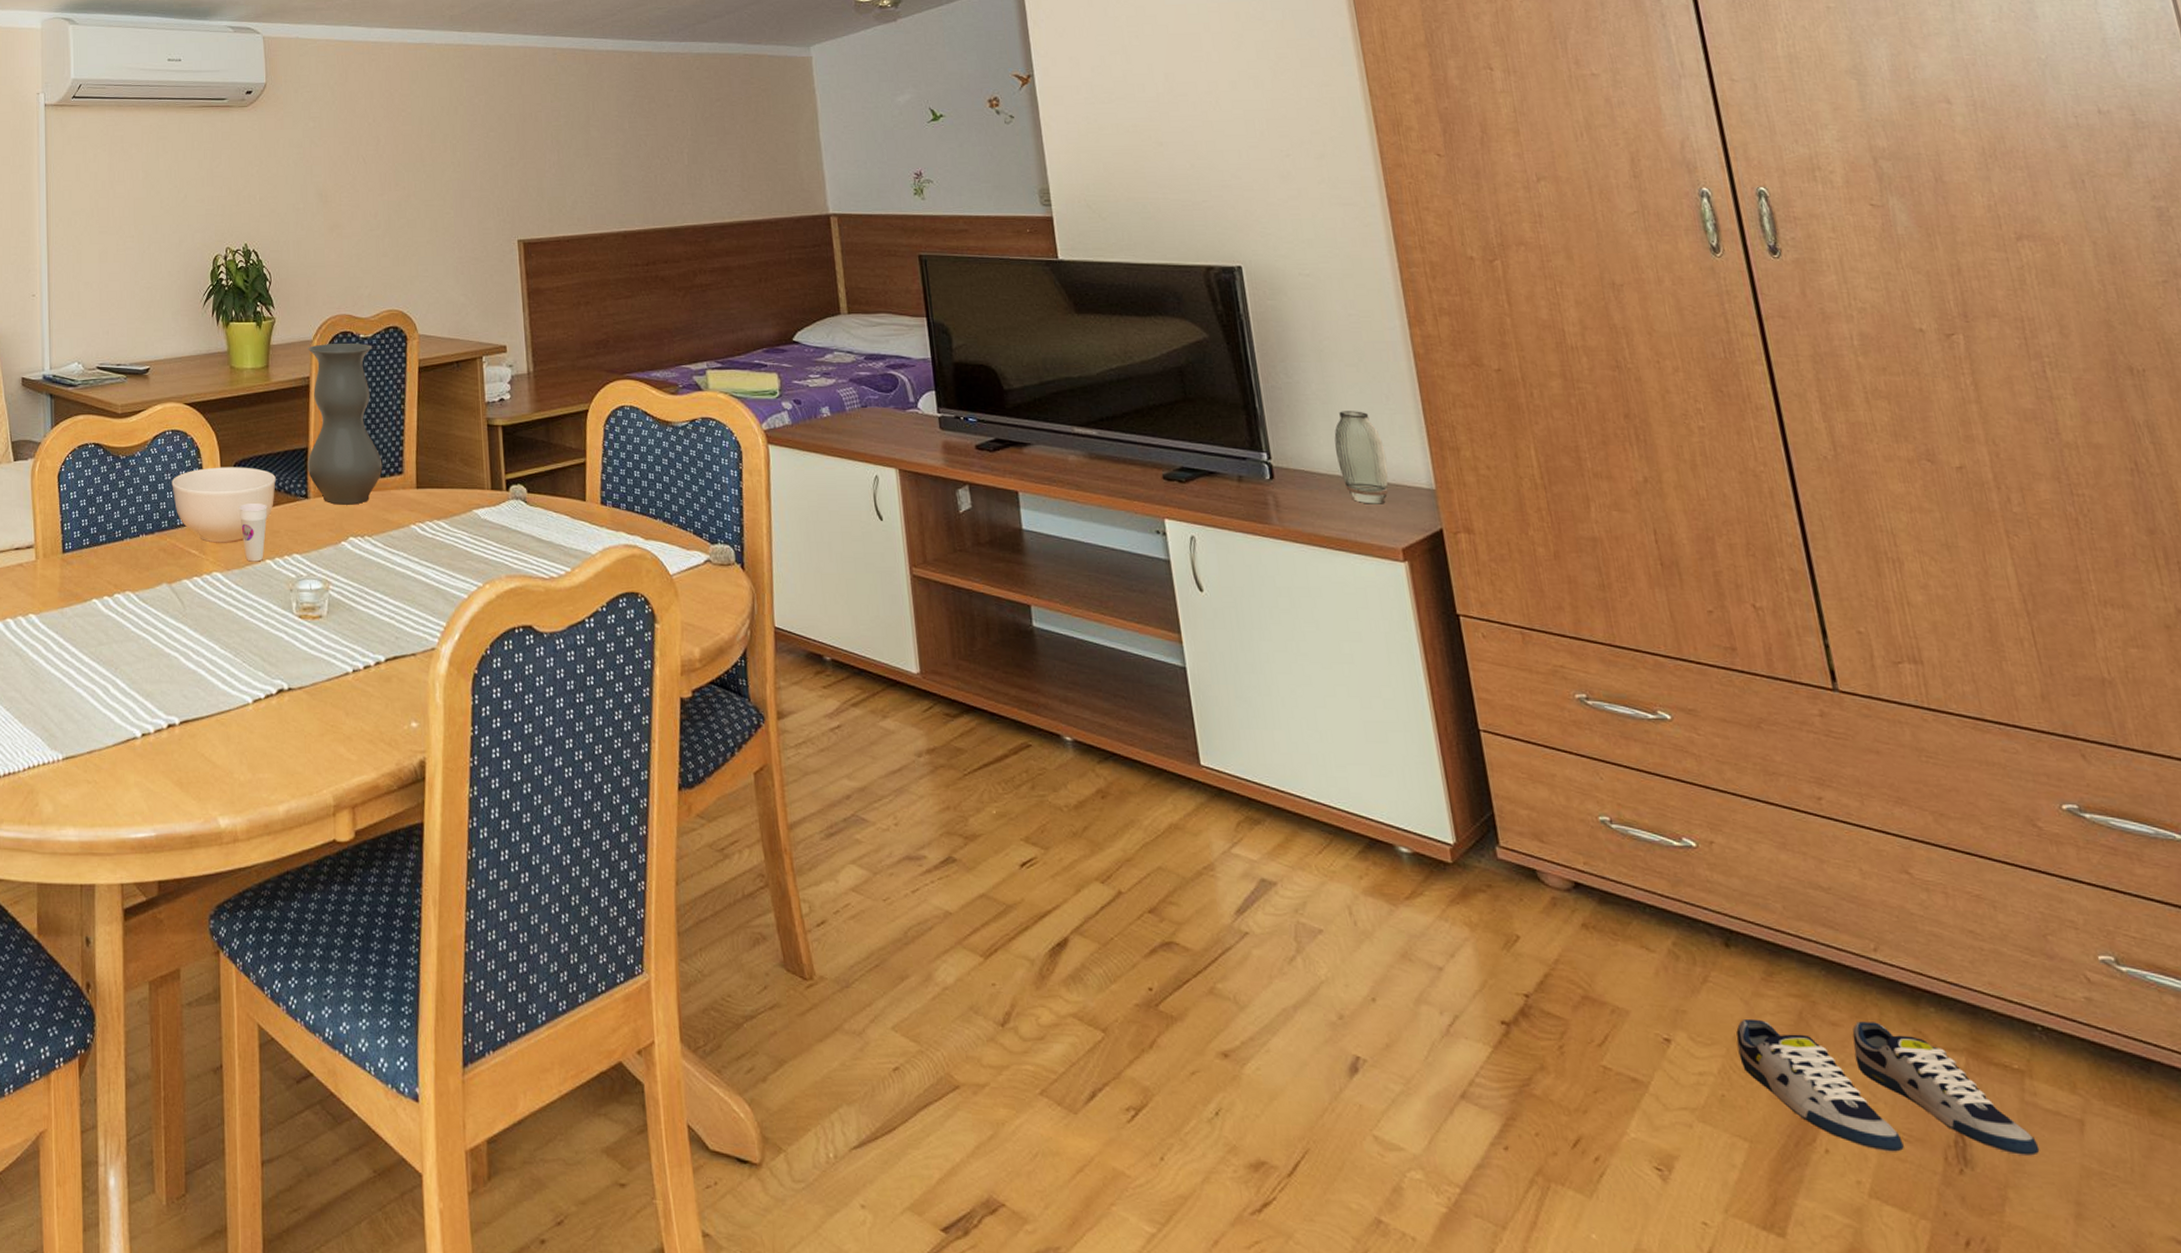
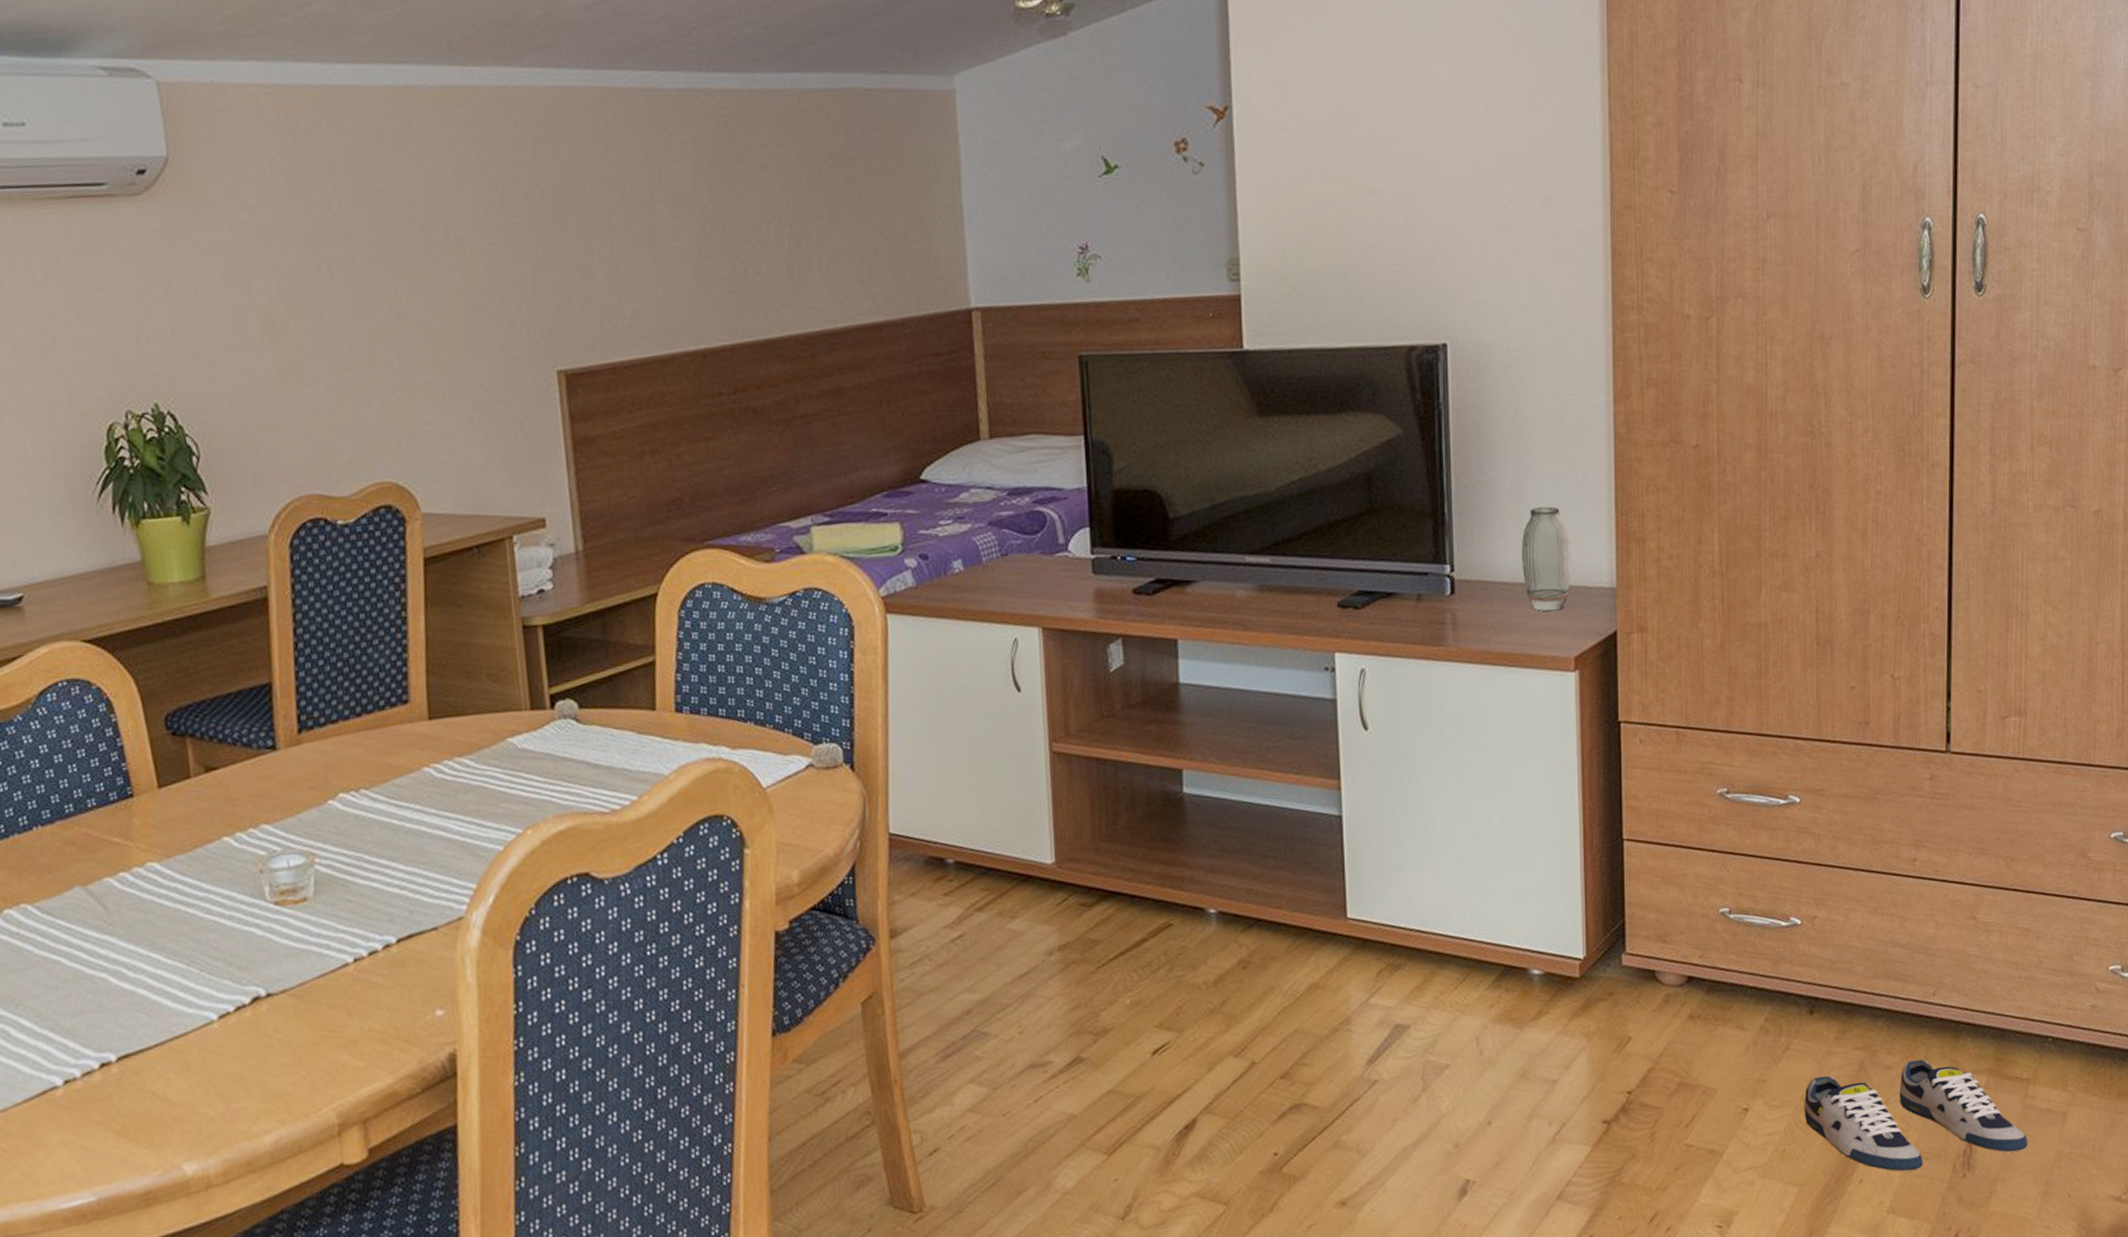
bowl: present [172,467,276,543] -> none [73,718,229,825]
cup: present [238,504,268,562] -> none [176,764,220,843]
vase: present [307,342,383,505] -> none [261,533,380,754]

